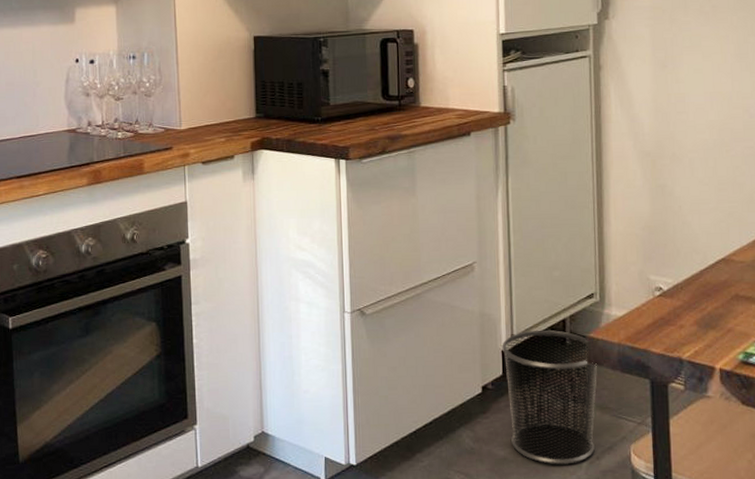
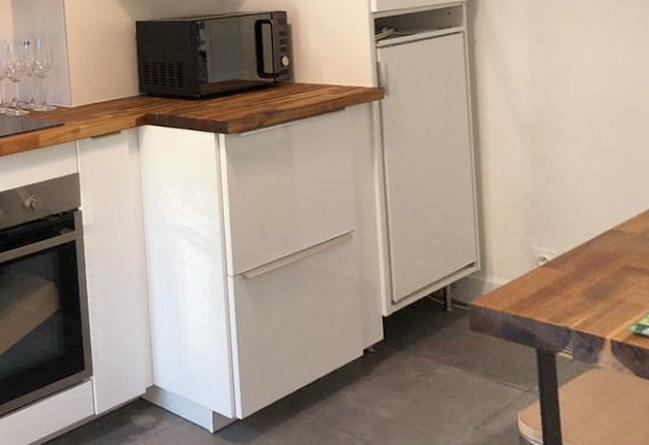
waste bin: present [501,329,598,465] -> none [382,296,481,428]

